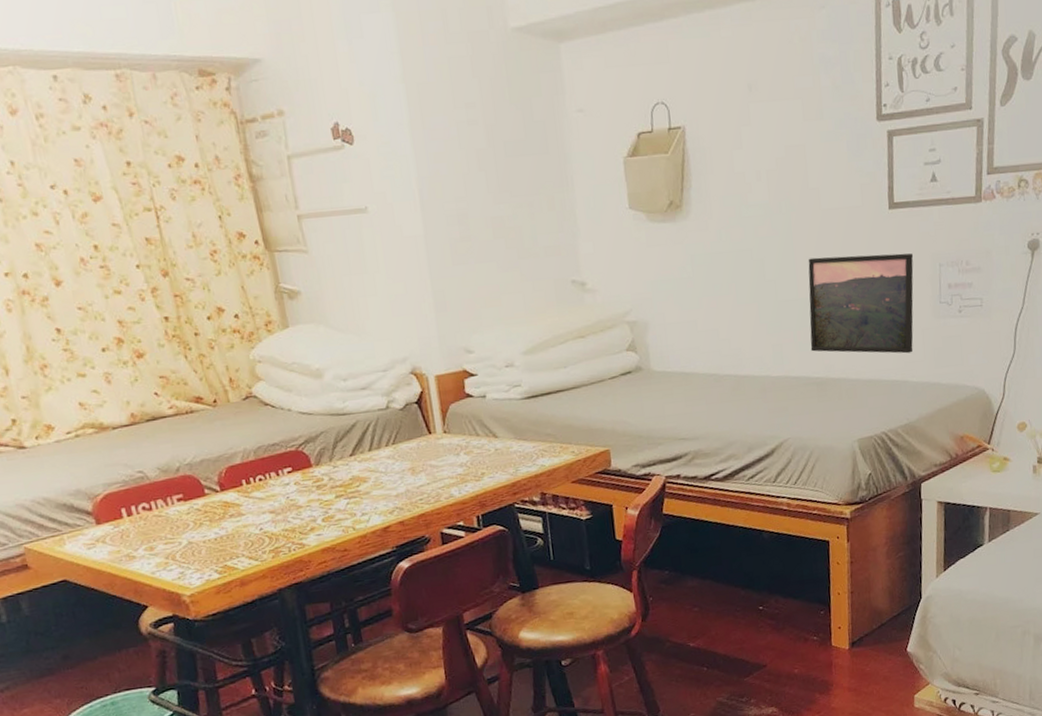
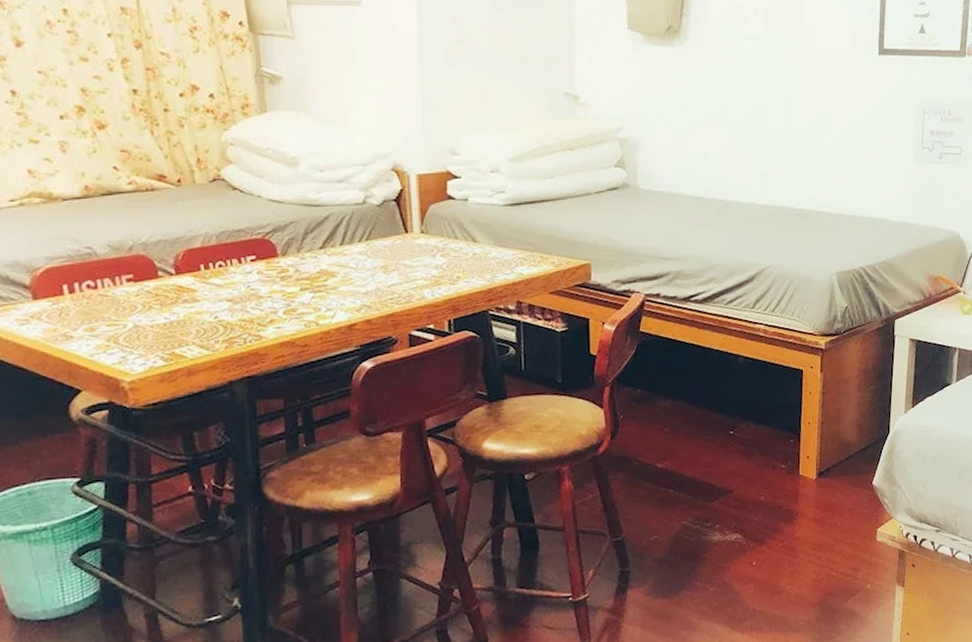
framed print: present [808,253,914,354] -> none [796,93,900,193]

